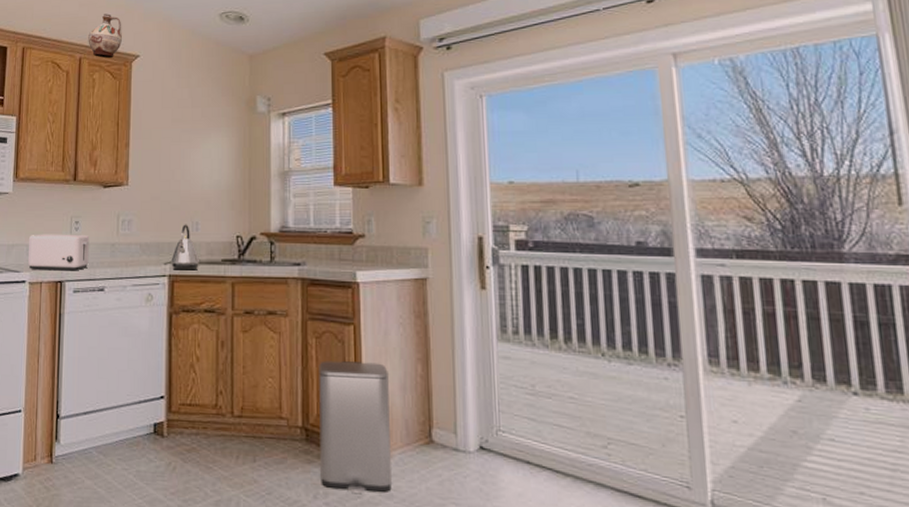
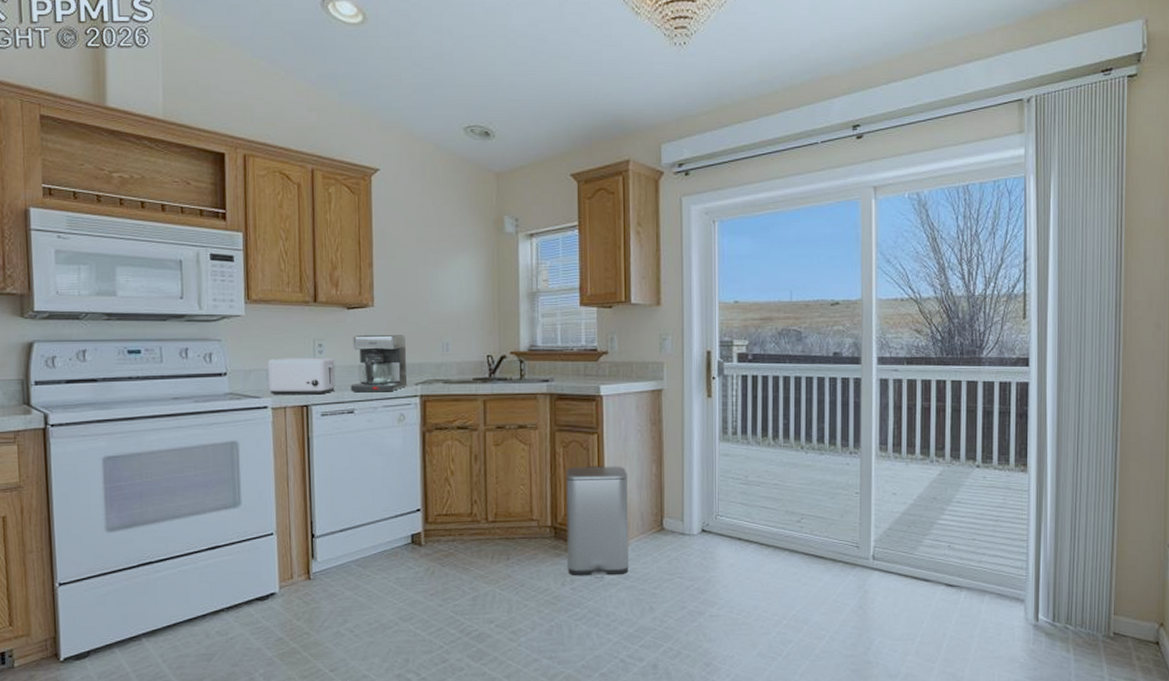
ceramic jug: present [88,13,122,59] -> none [320,121,359,171]
coffee maker: none [102,212,158,271] -> present [350,334,408,393]
kettle: present [171,224,200,271] -> none [422,345,452,390]

